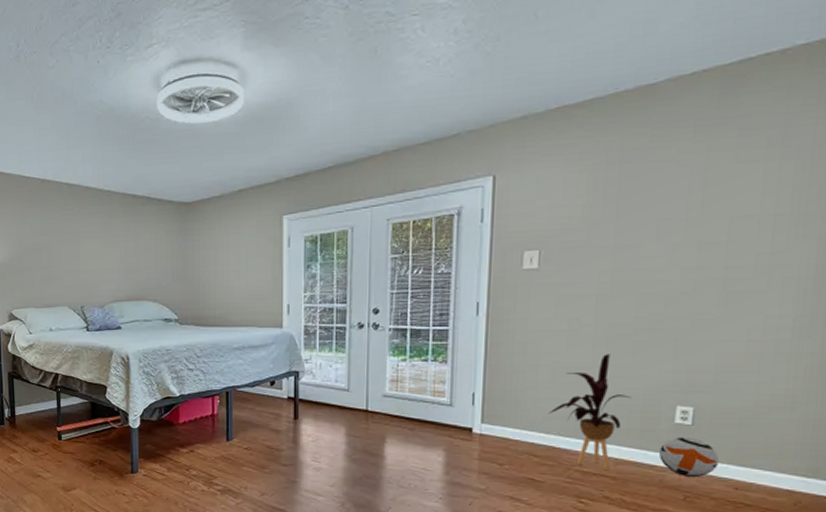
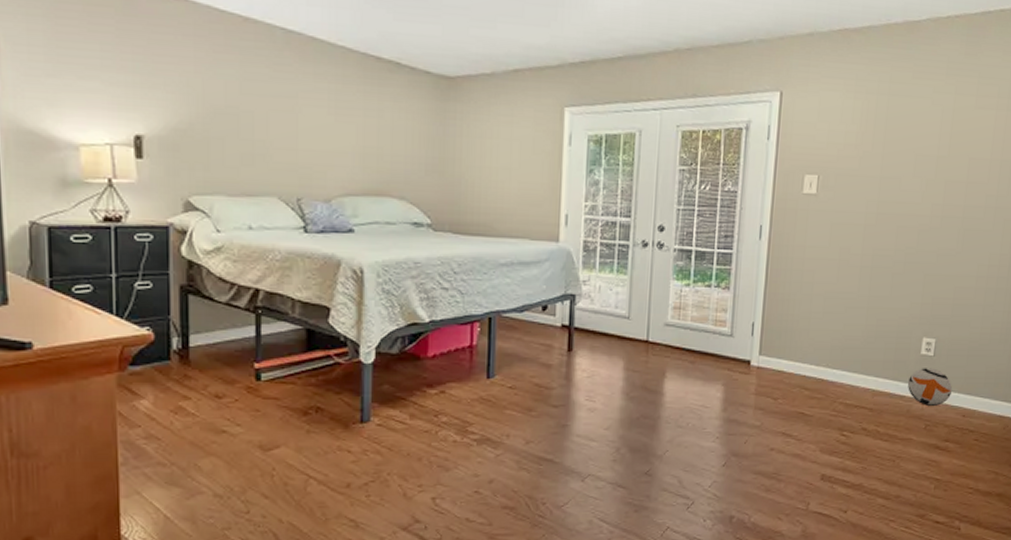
house plant: present [549,354,631,470] -> none [819,285,888,401]

